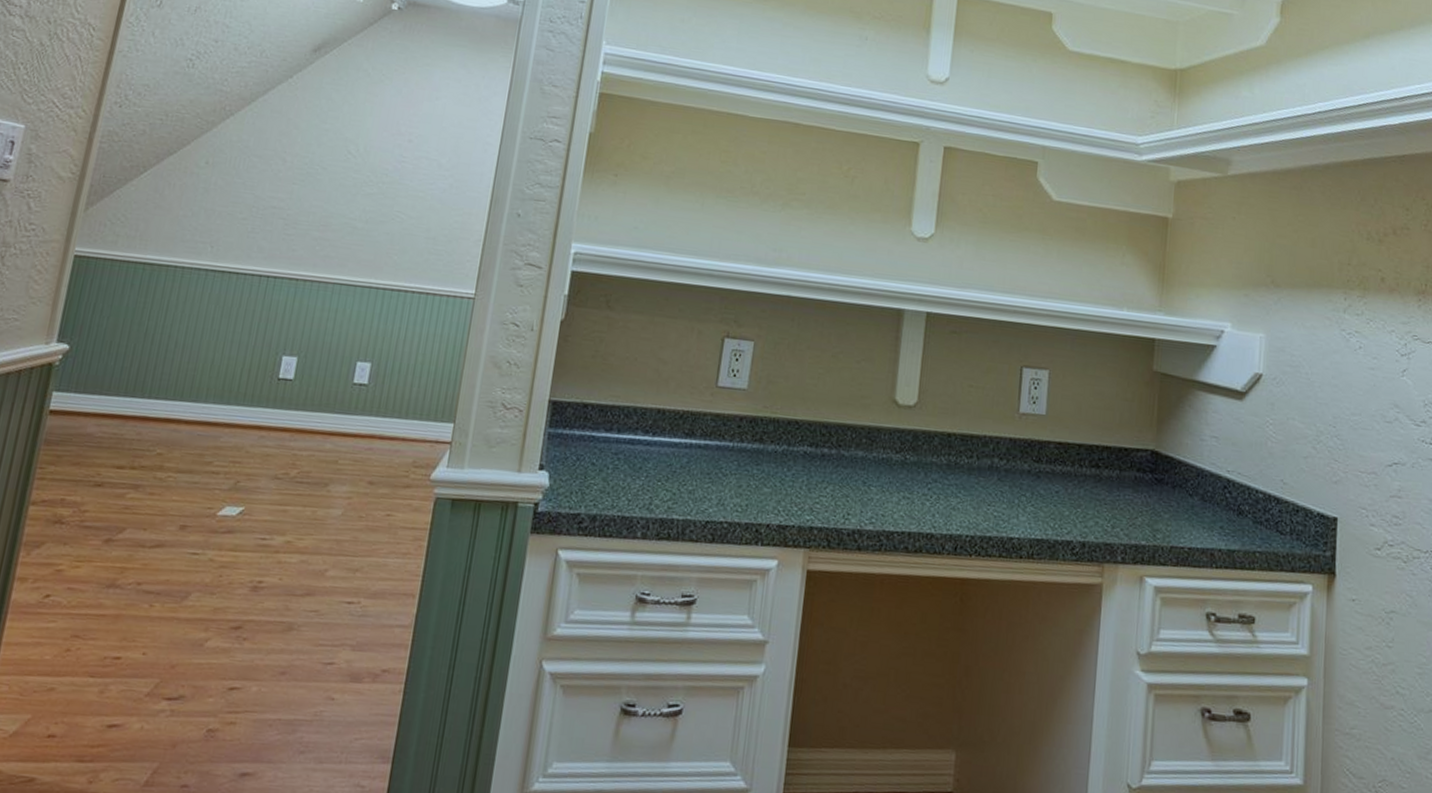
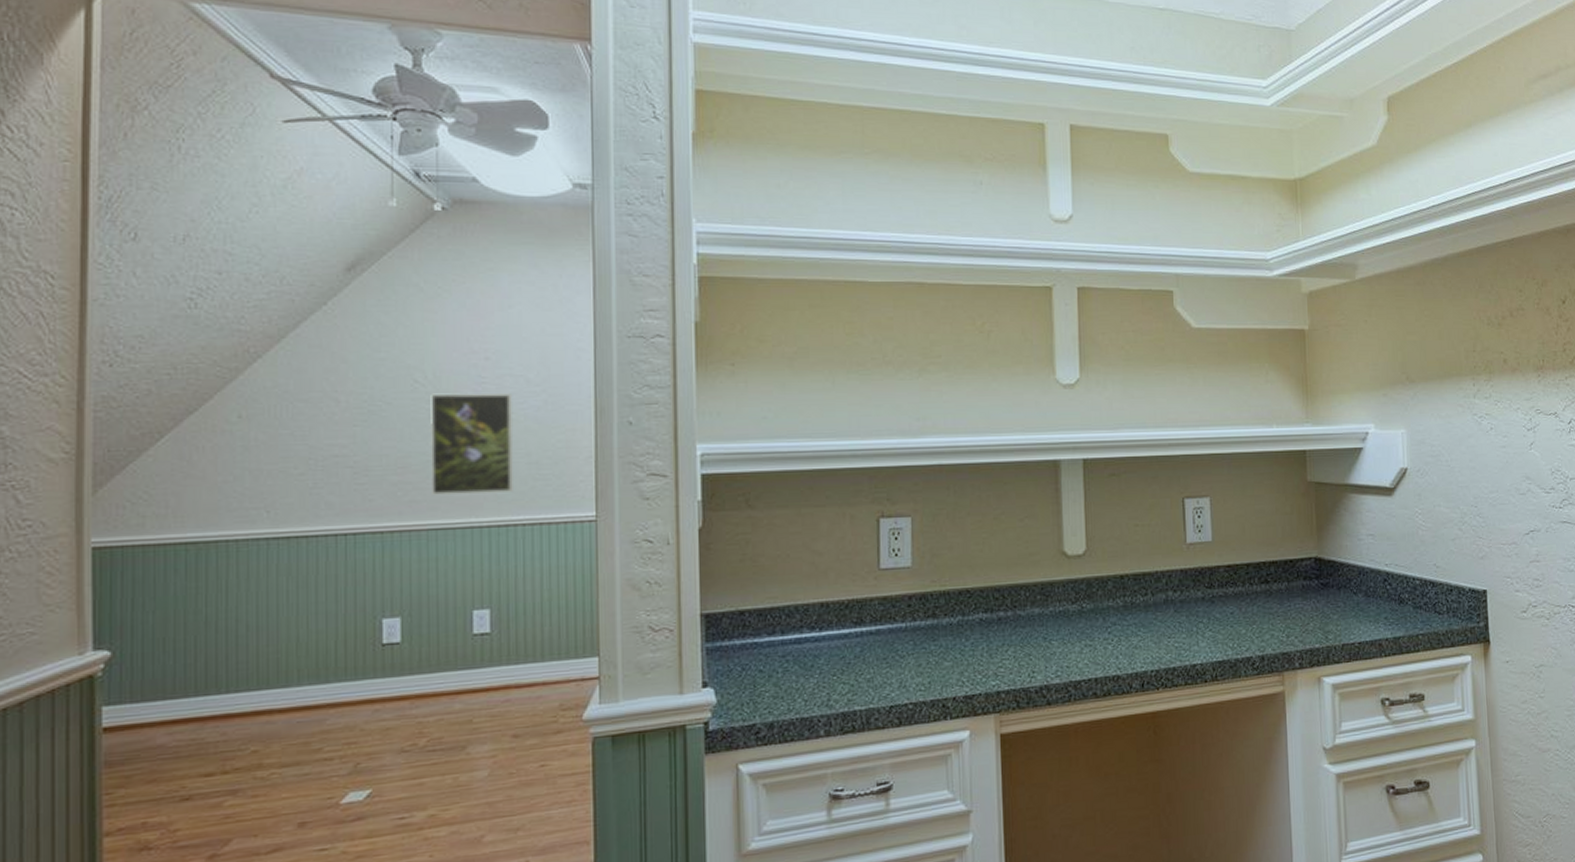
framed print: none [343,165,425,261] -> present [429,392,513,496]

